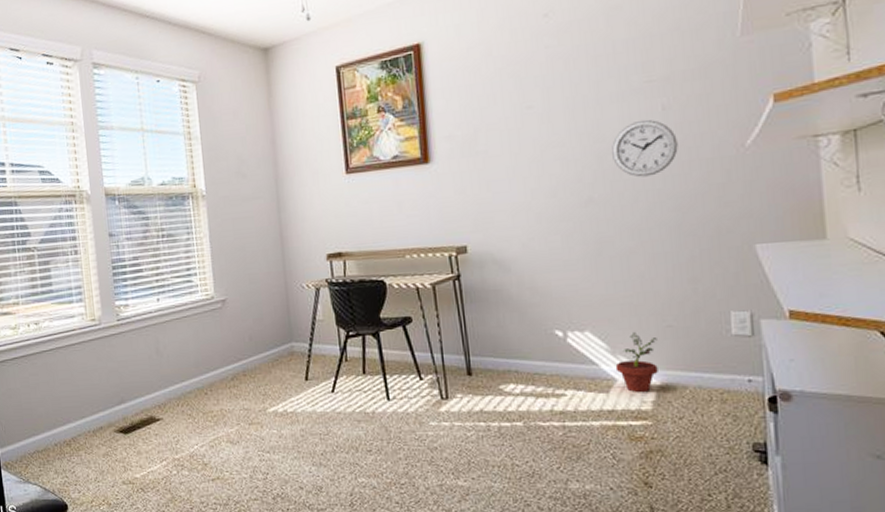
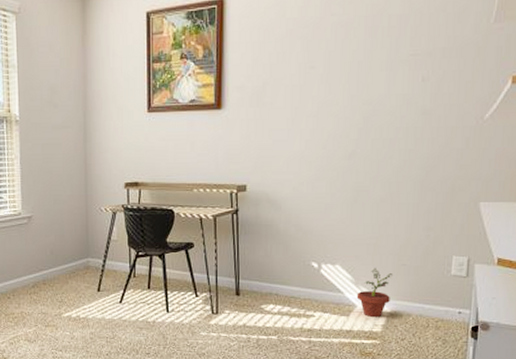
wall clock: present [611,119,678,178] -> none [375,88,431,138]

